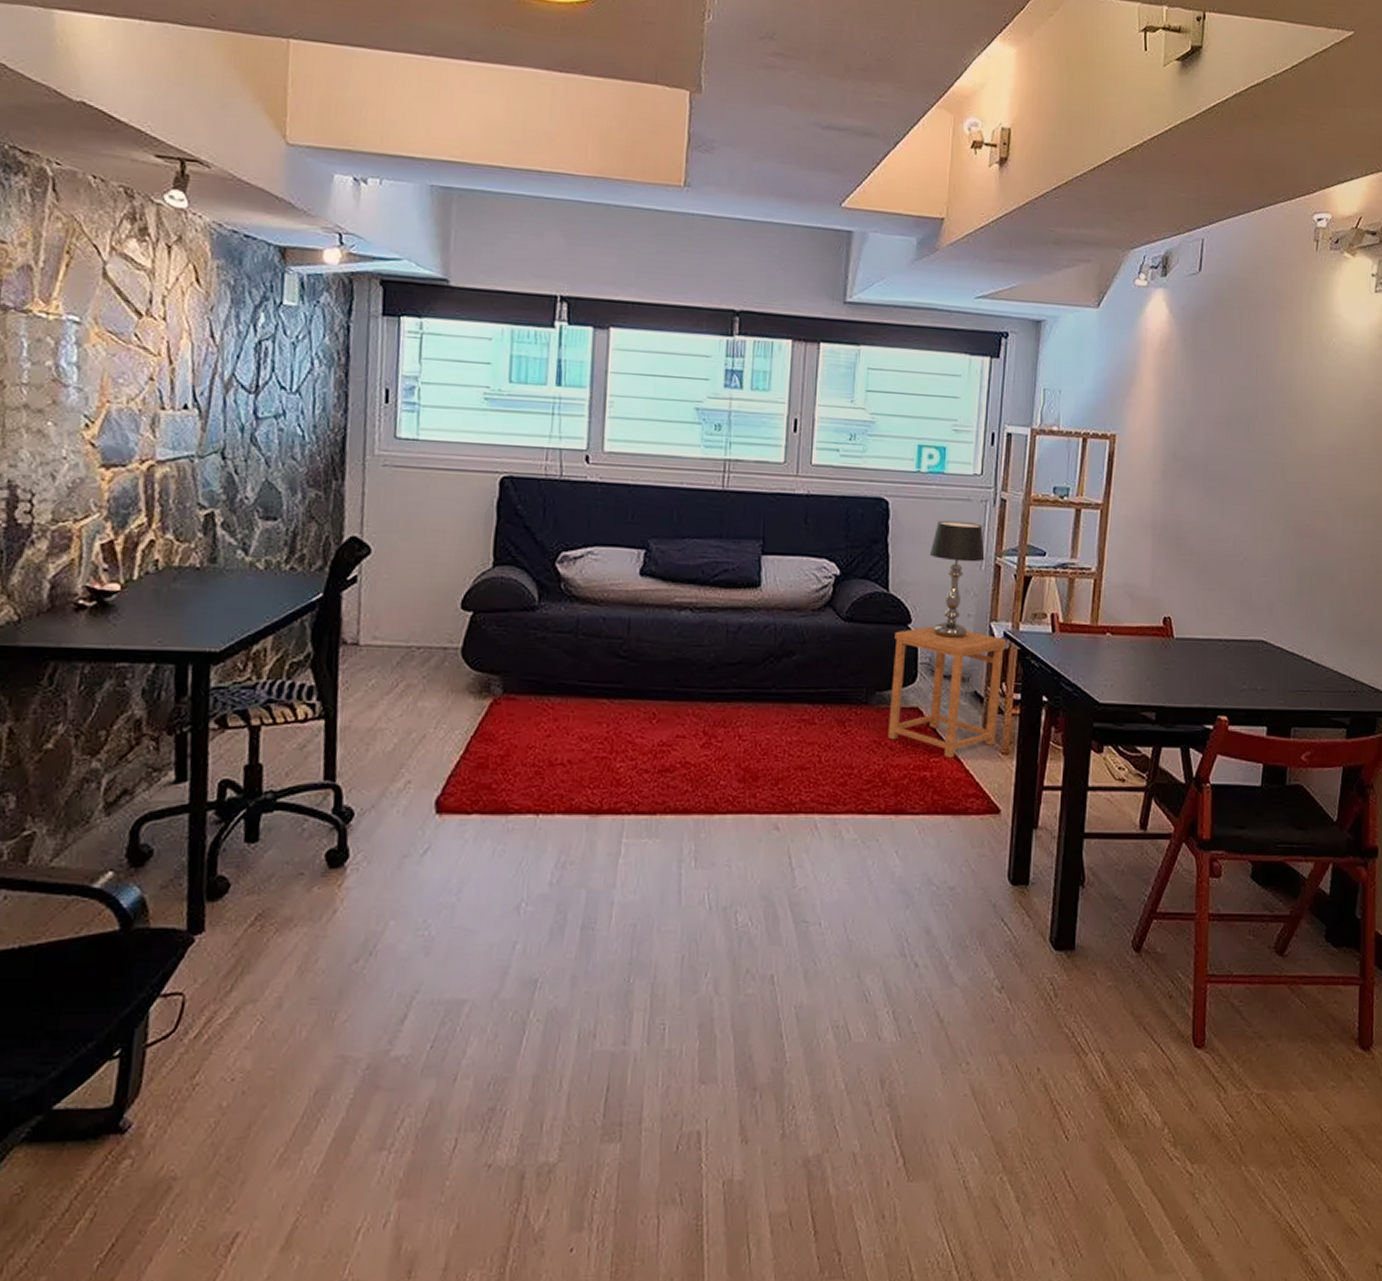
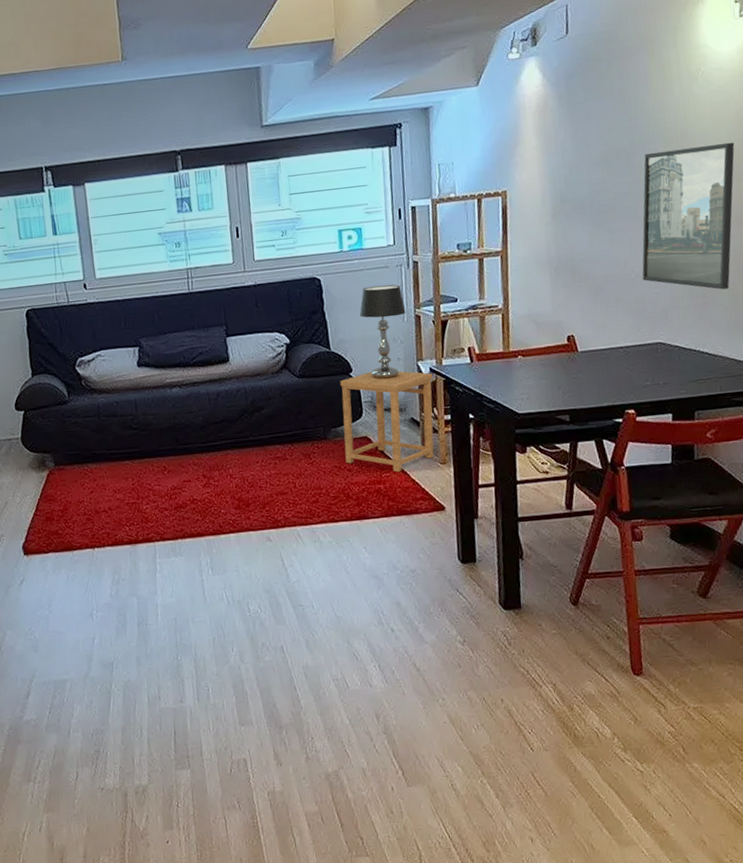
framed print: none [1250,421,1359,590] -> present [642,142,735,290]

